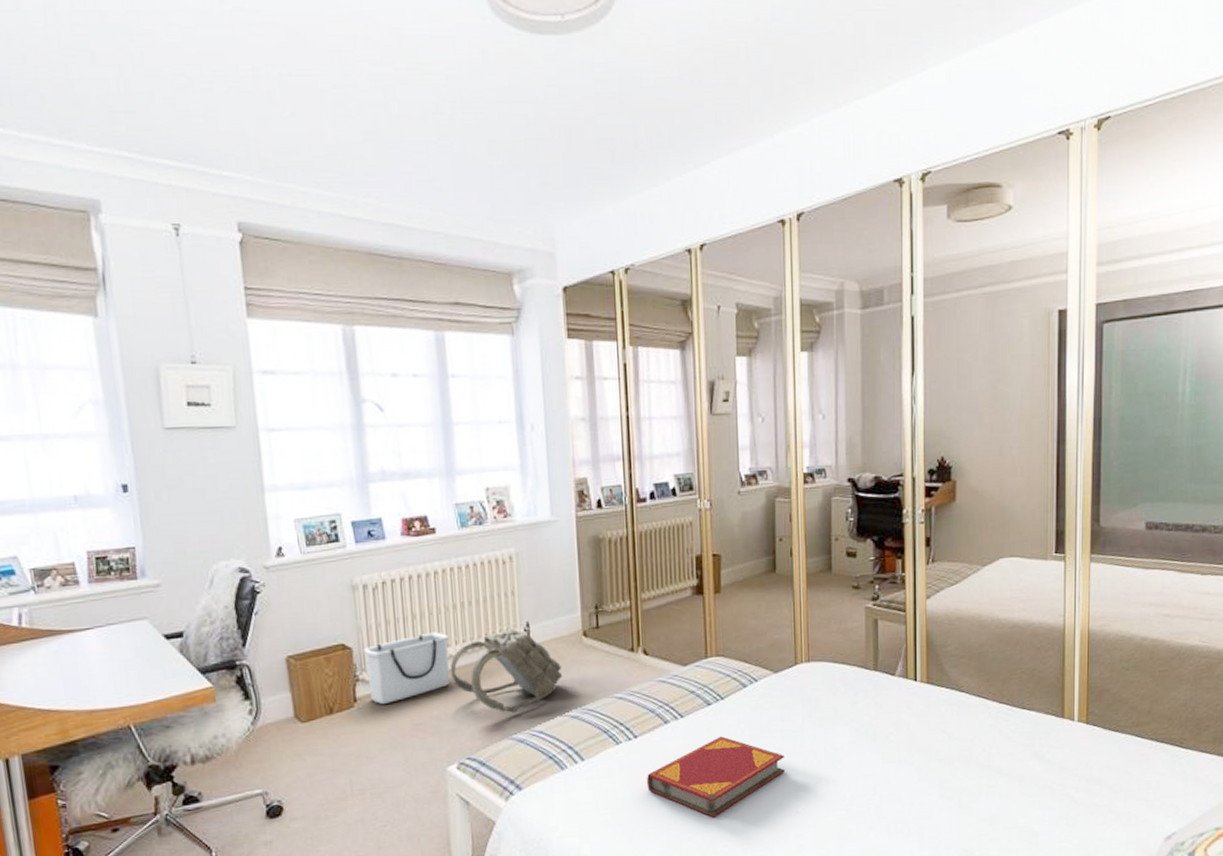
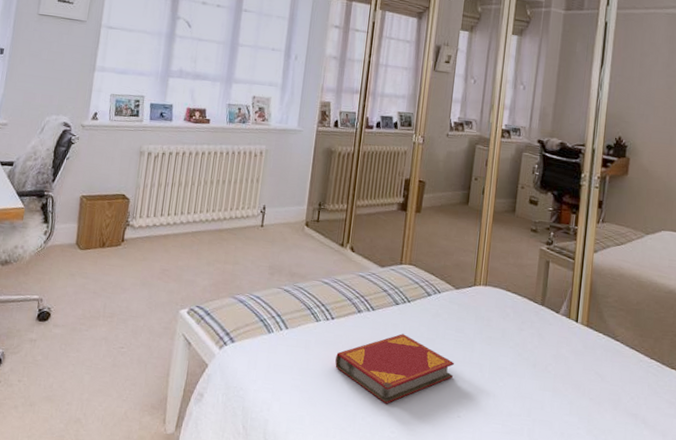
storage bin: present [363,632,450,705] -> none [134,198,203,249]
backpack: present [450,629,563,713] -> none [198,208,284,277]

